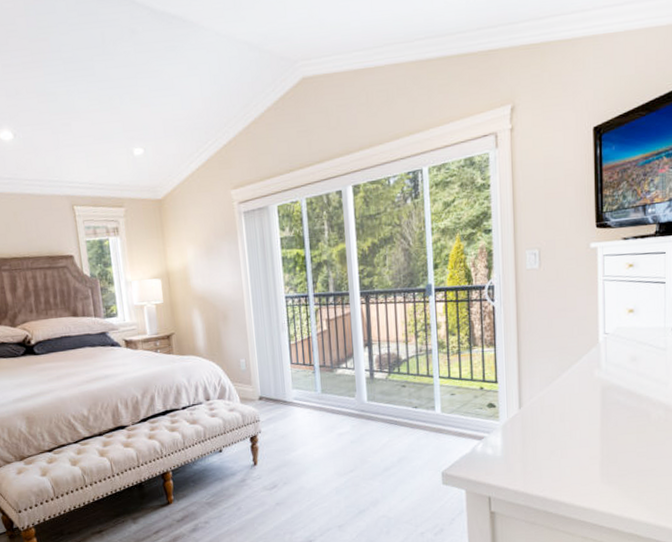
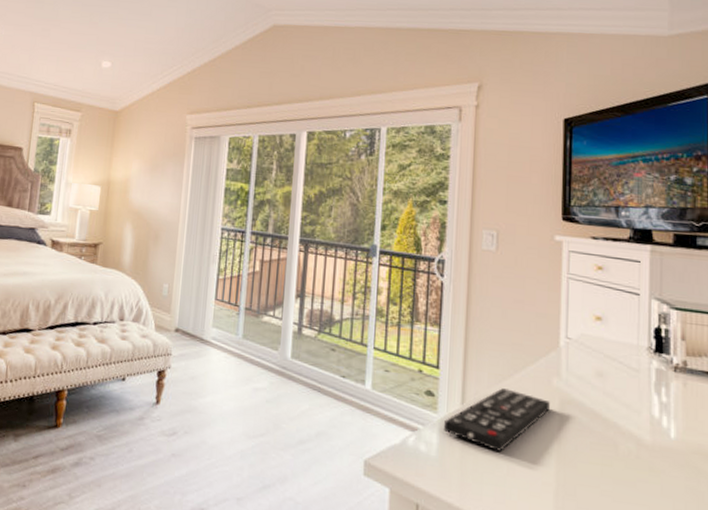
remote control: none [506,387,593,441] -> present [444,388,550,452]

